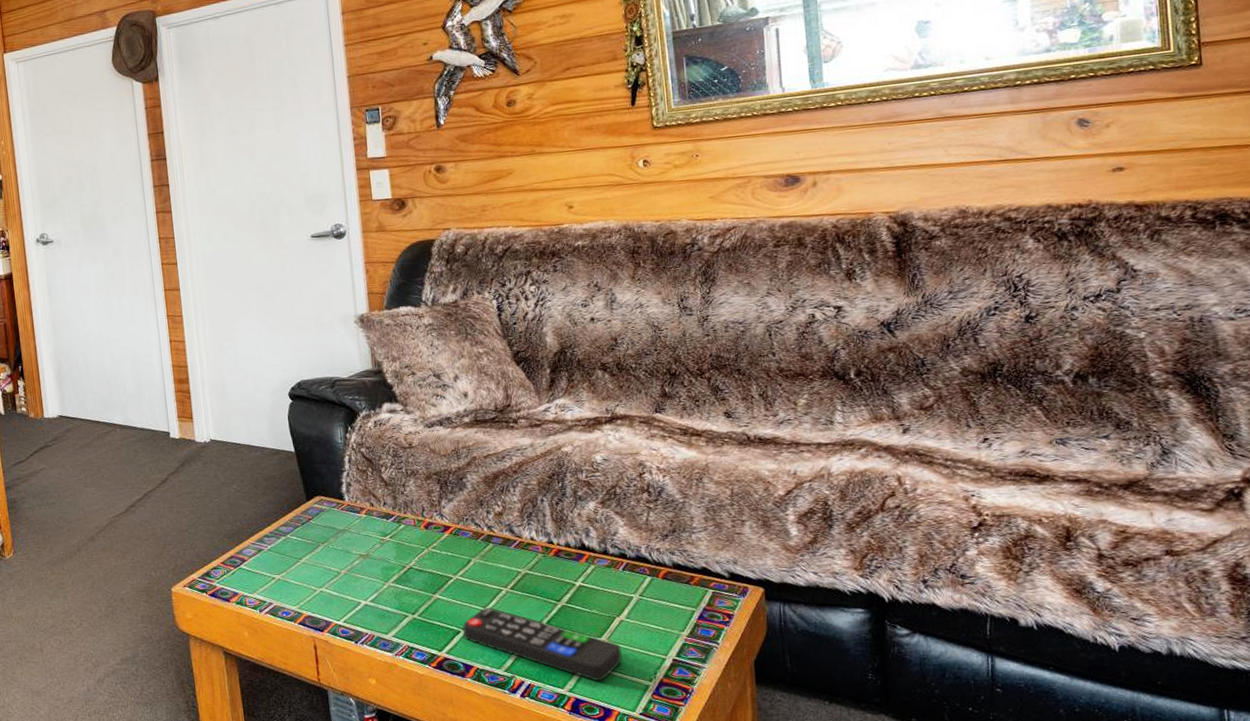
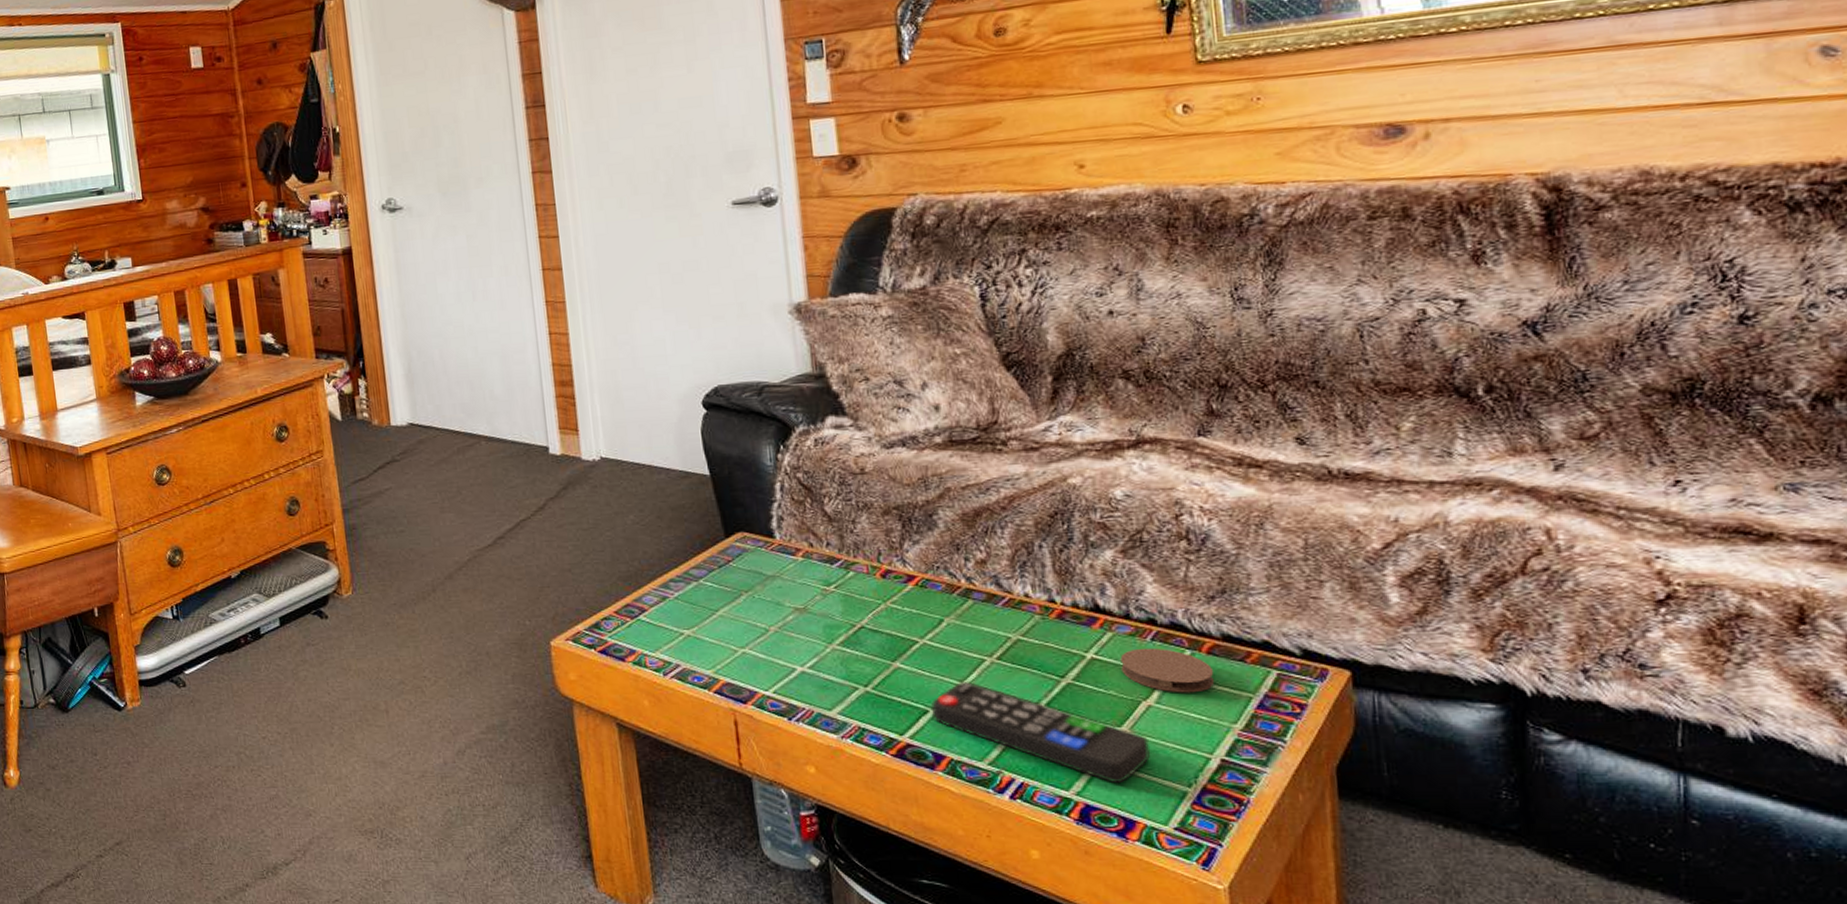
coaster: none [600,576,668,610] -> present [1120,647,1215,693]

